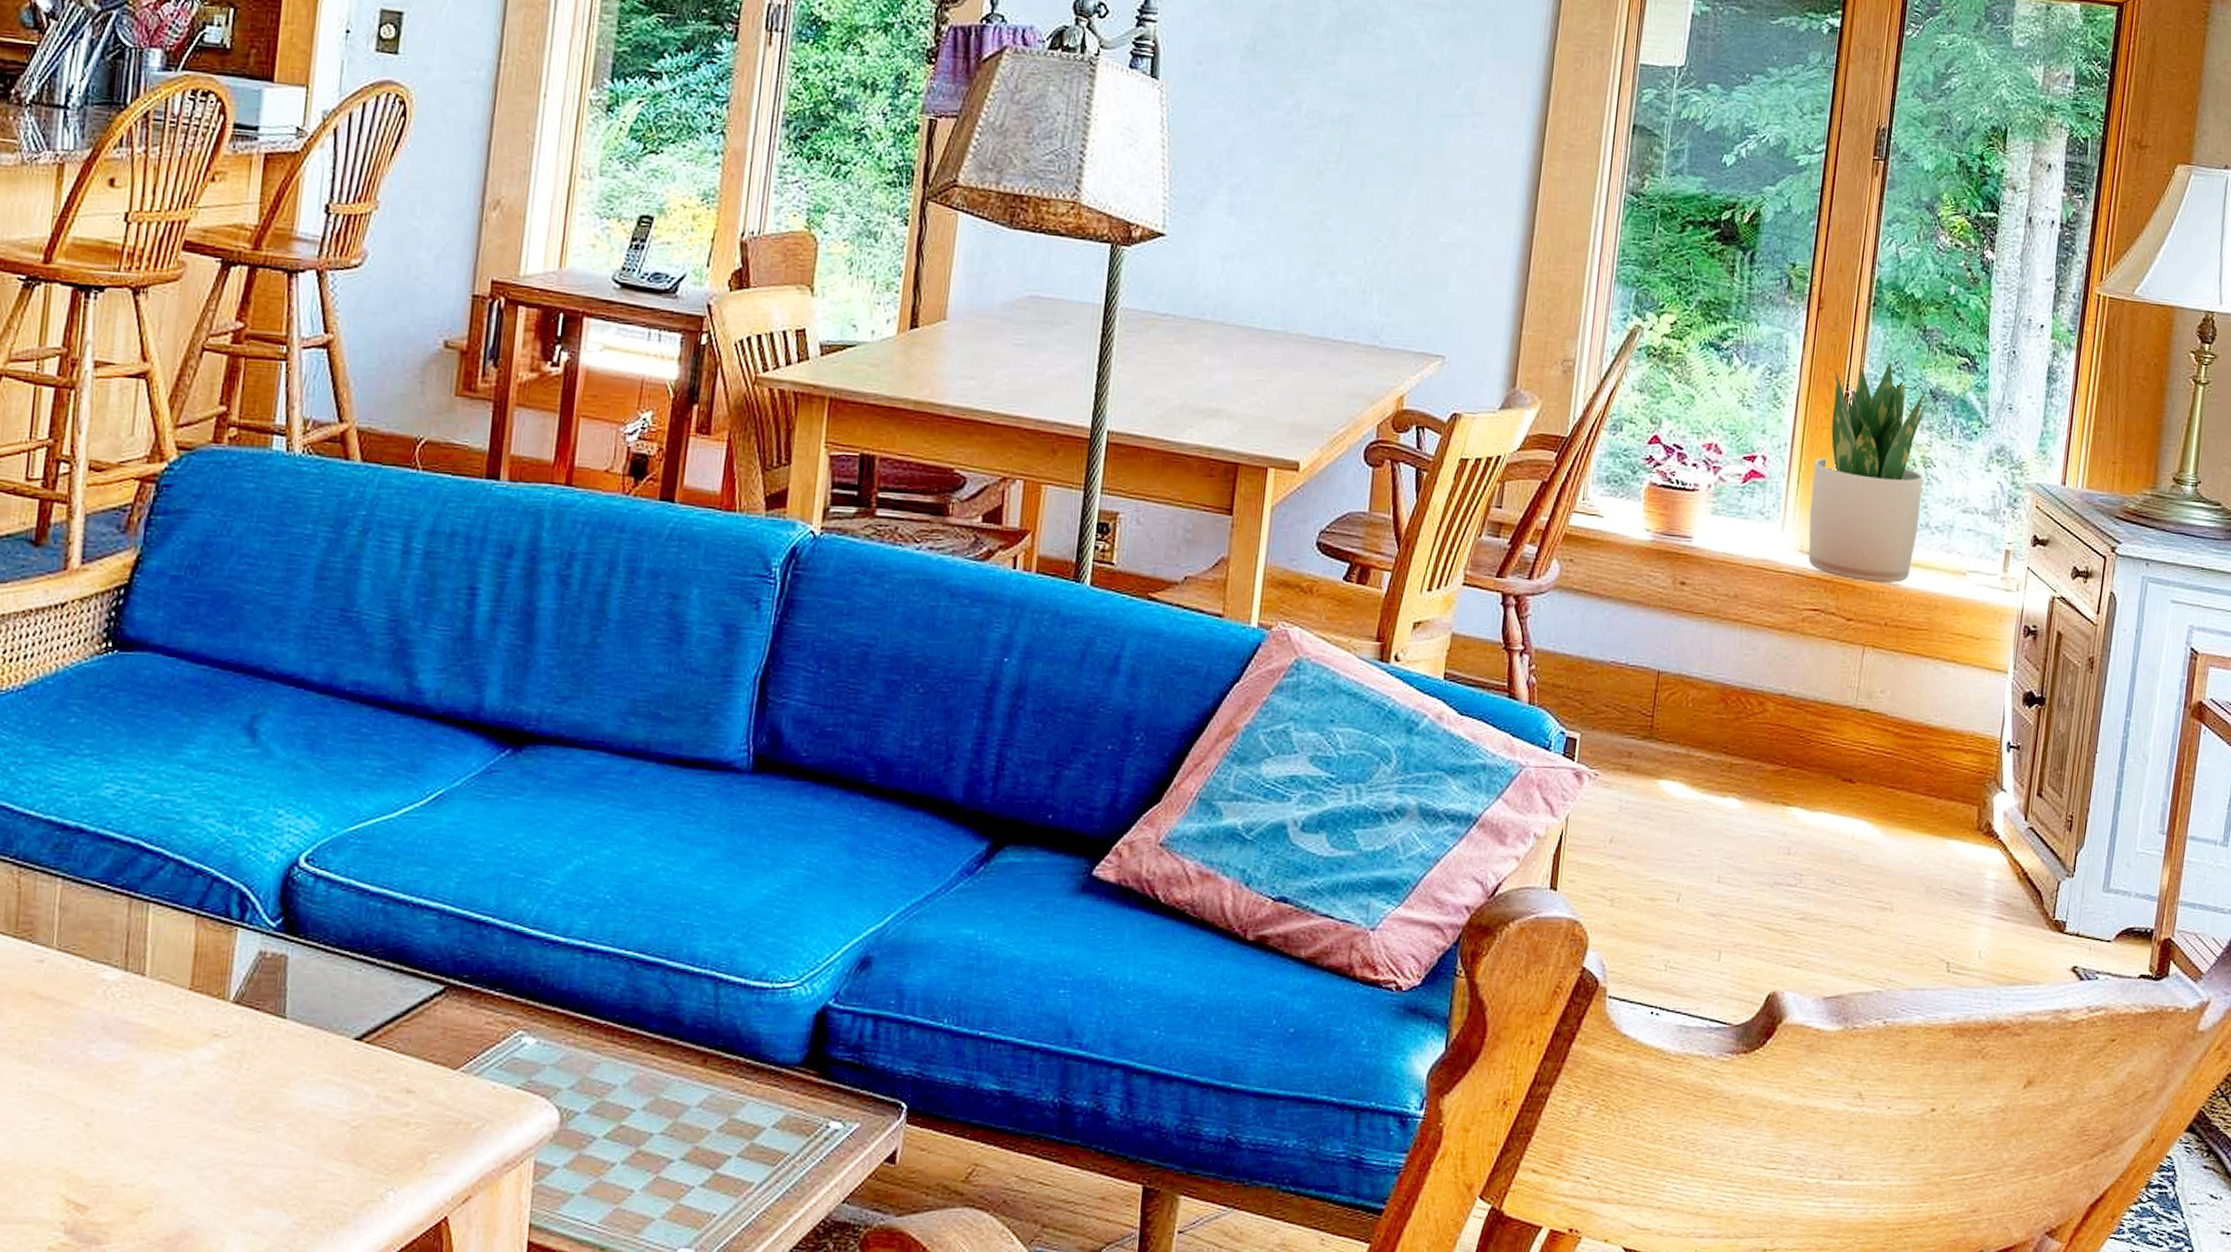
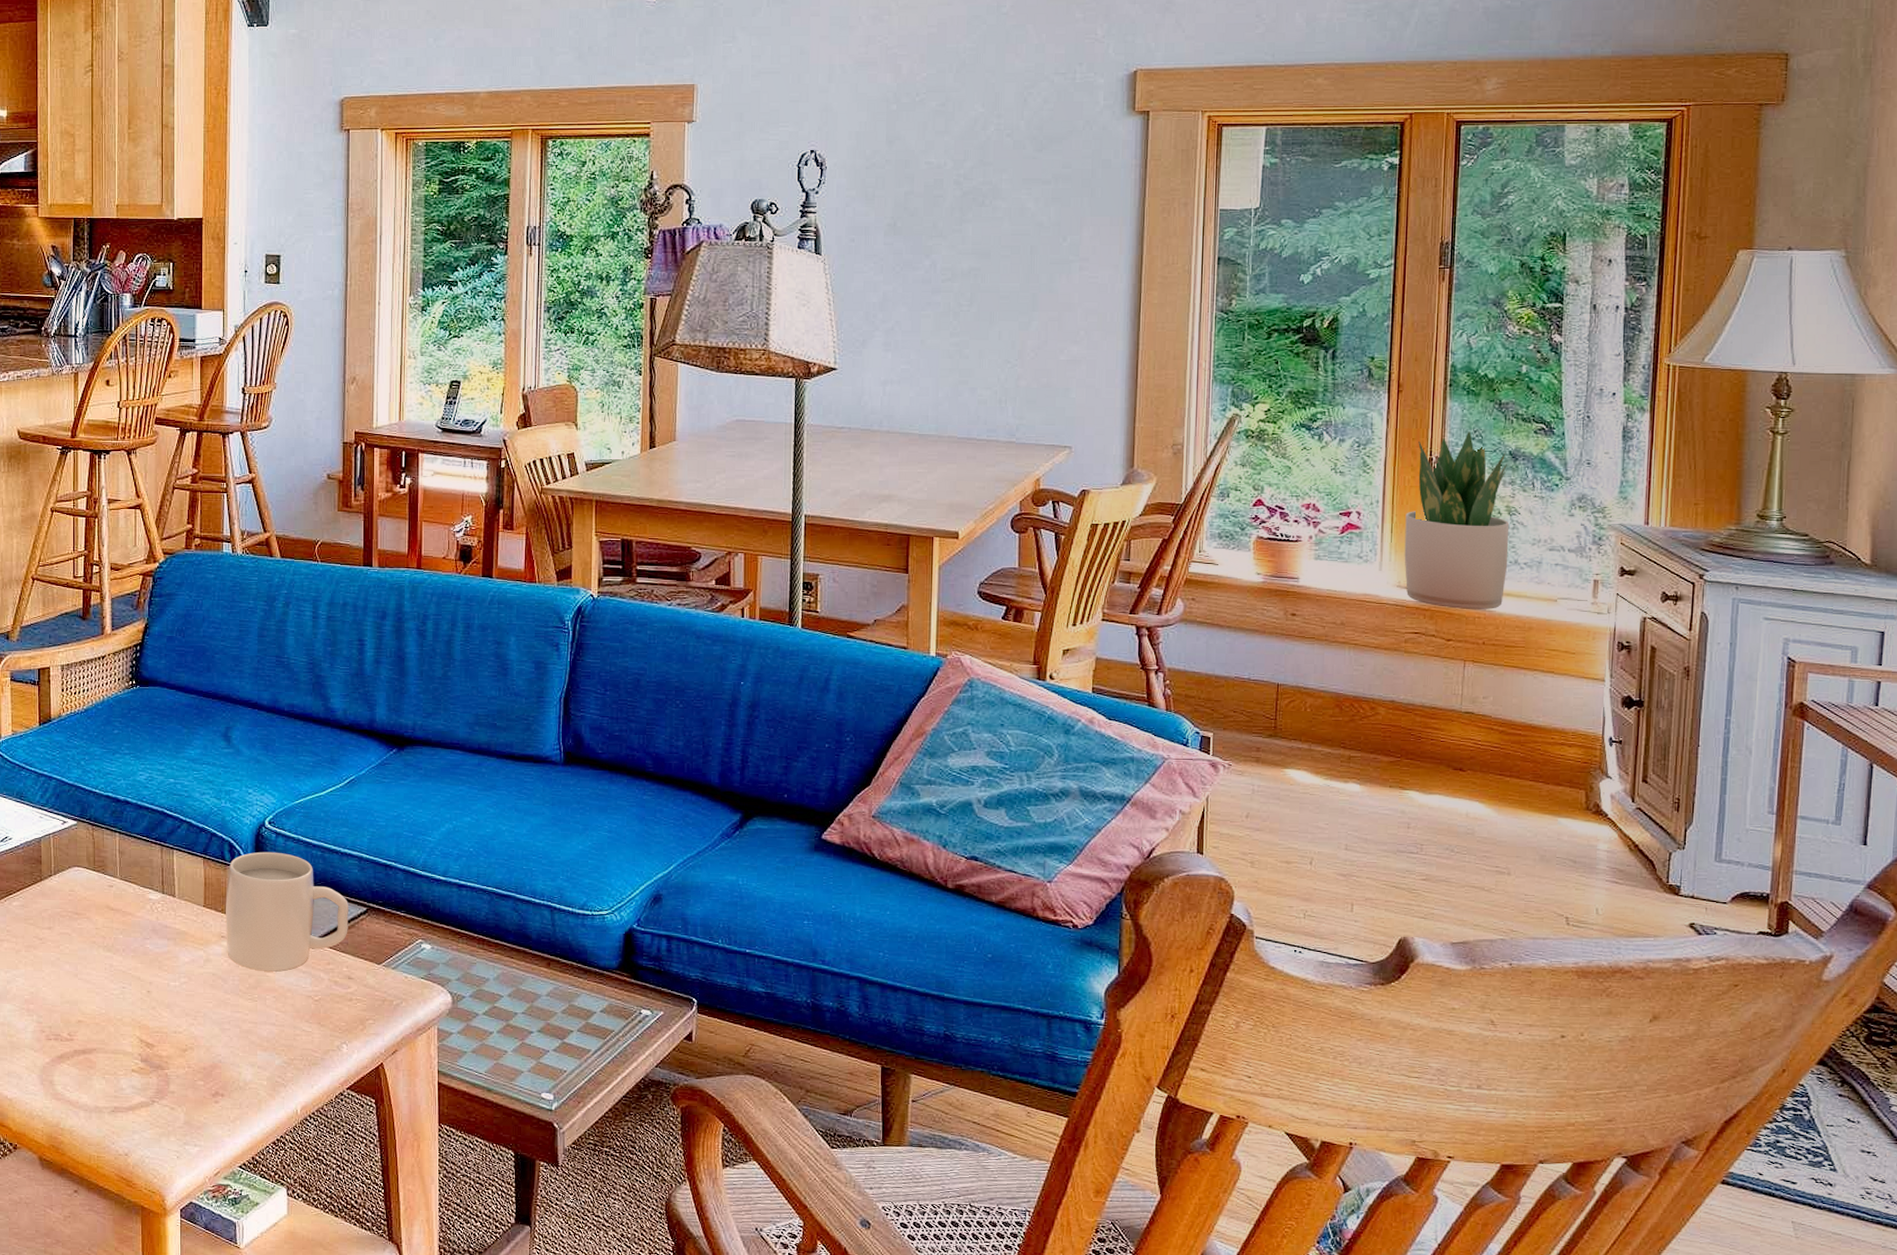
mug: none [220,904,418,1086] -> present [226,851,349,972]

